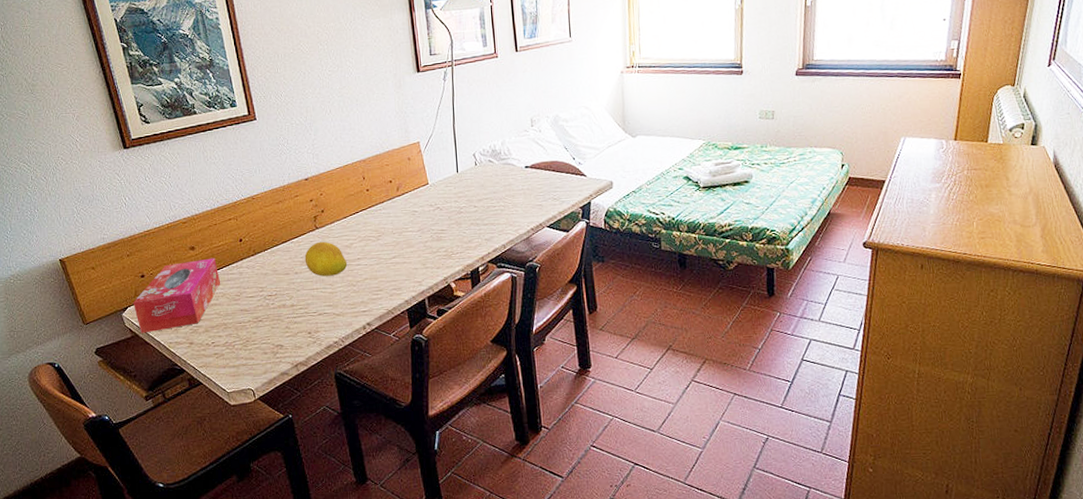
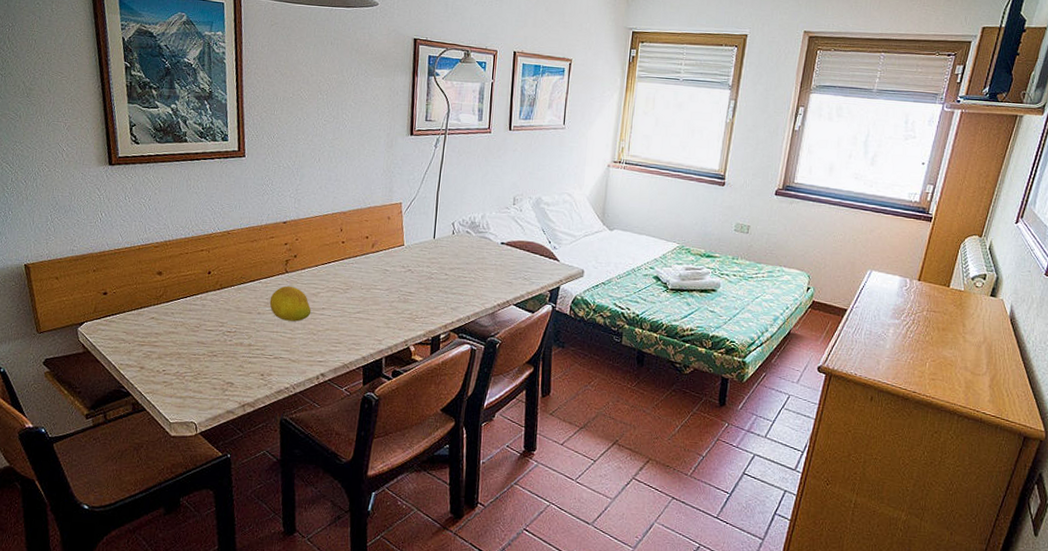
tissue box: present [133,258,220,334] -> none [90,285,182,351]

